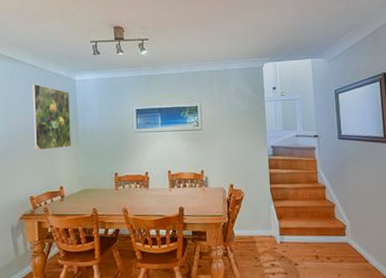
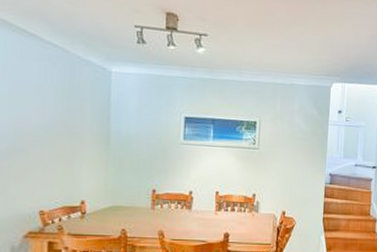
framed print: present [32,83,71,151] -> none [48,68,102,155]

